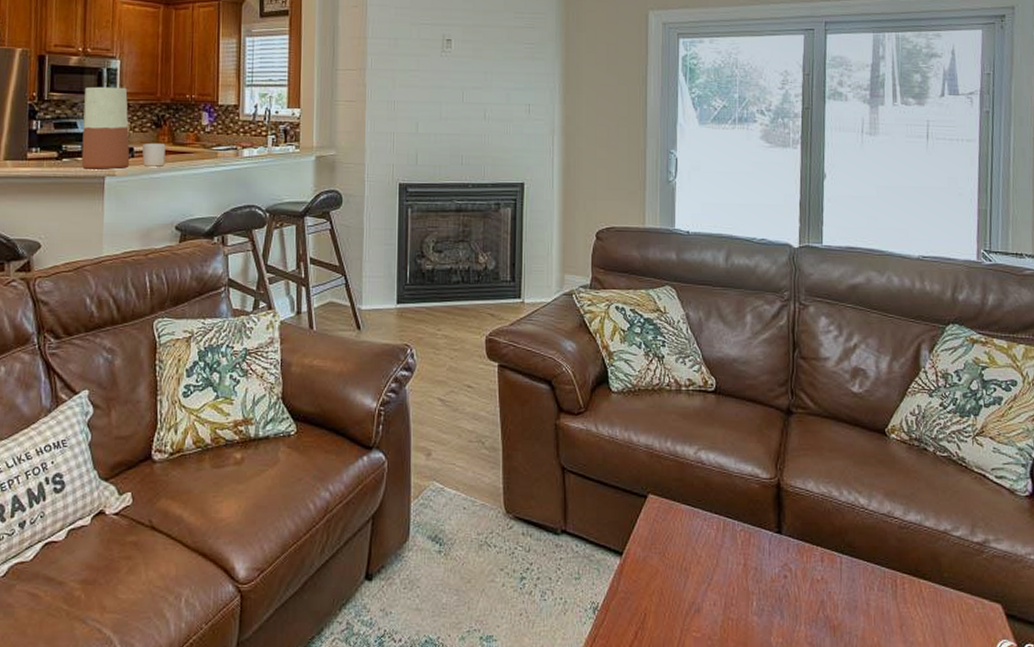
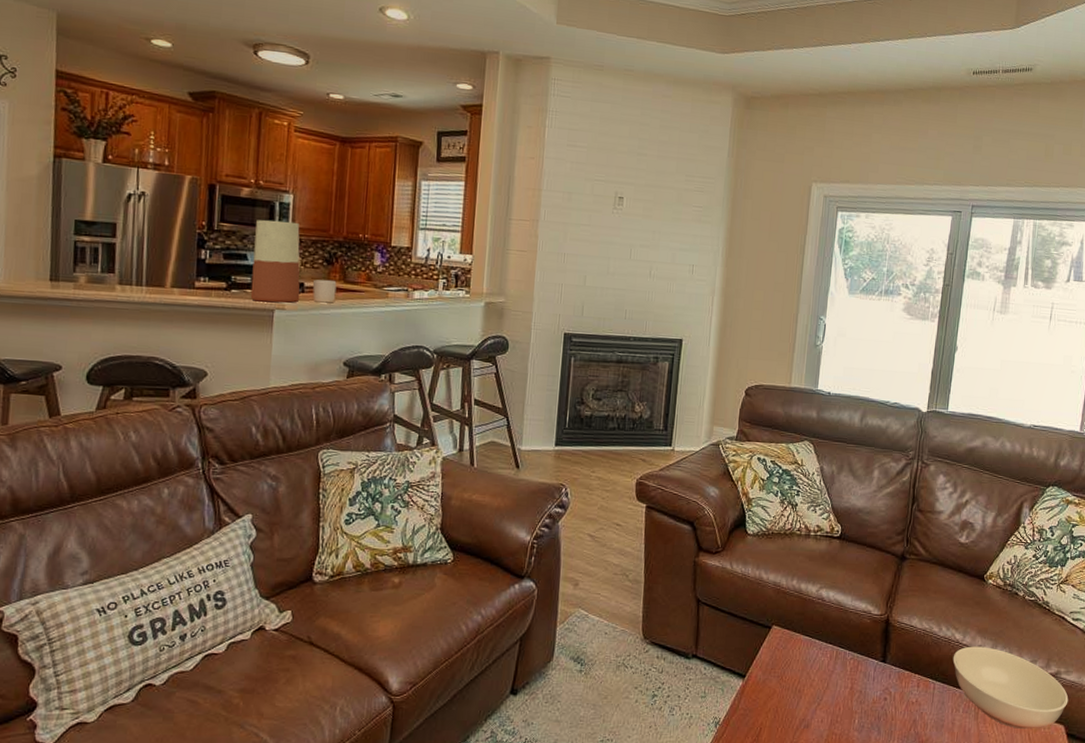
bowl: none [859,512,1003,609] -> present [952,646,1069,729]

